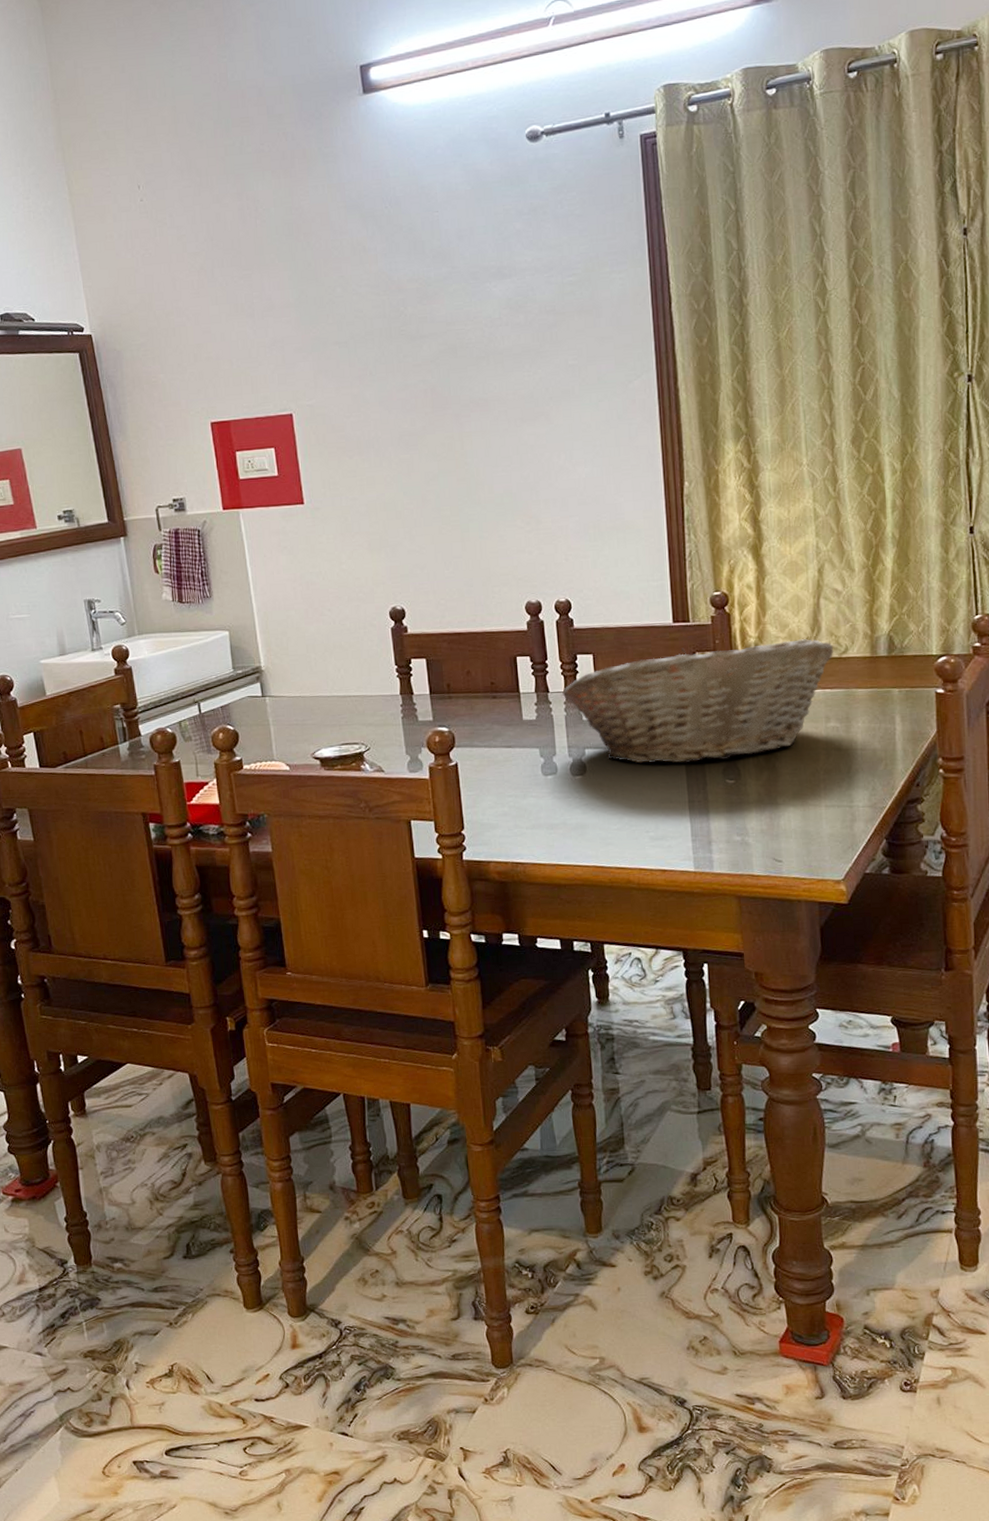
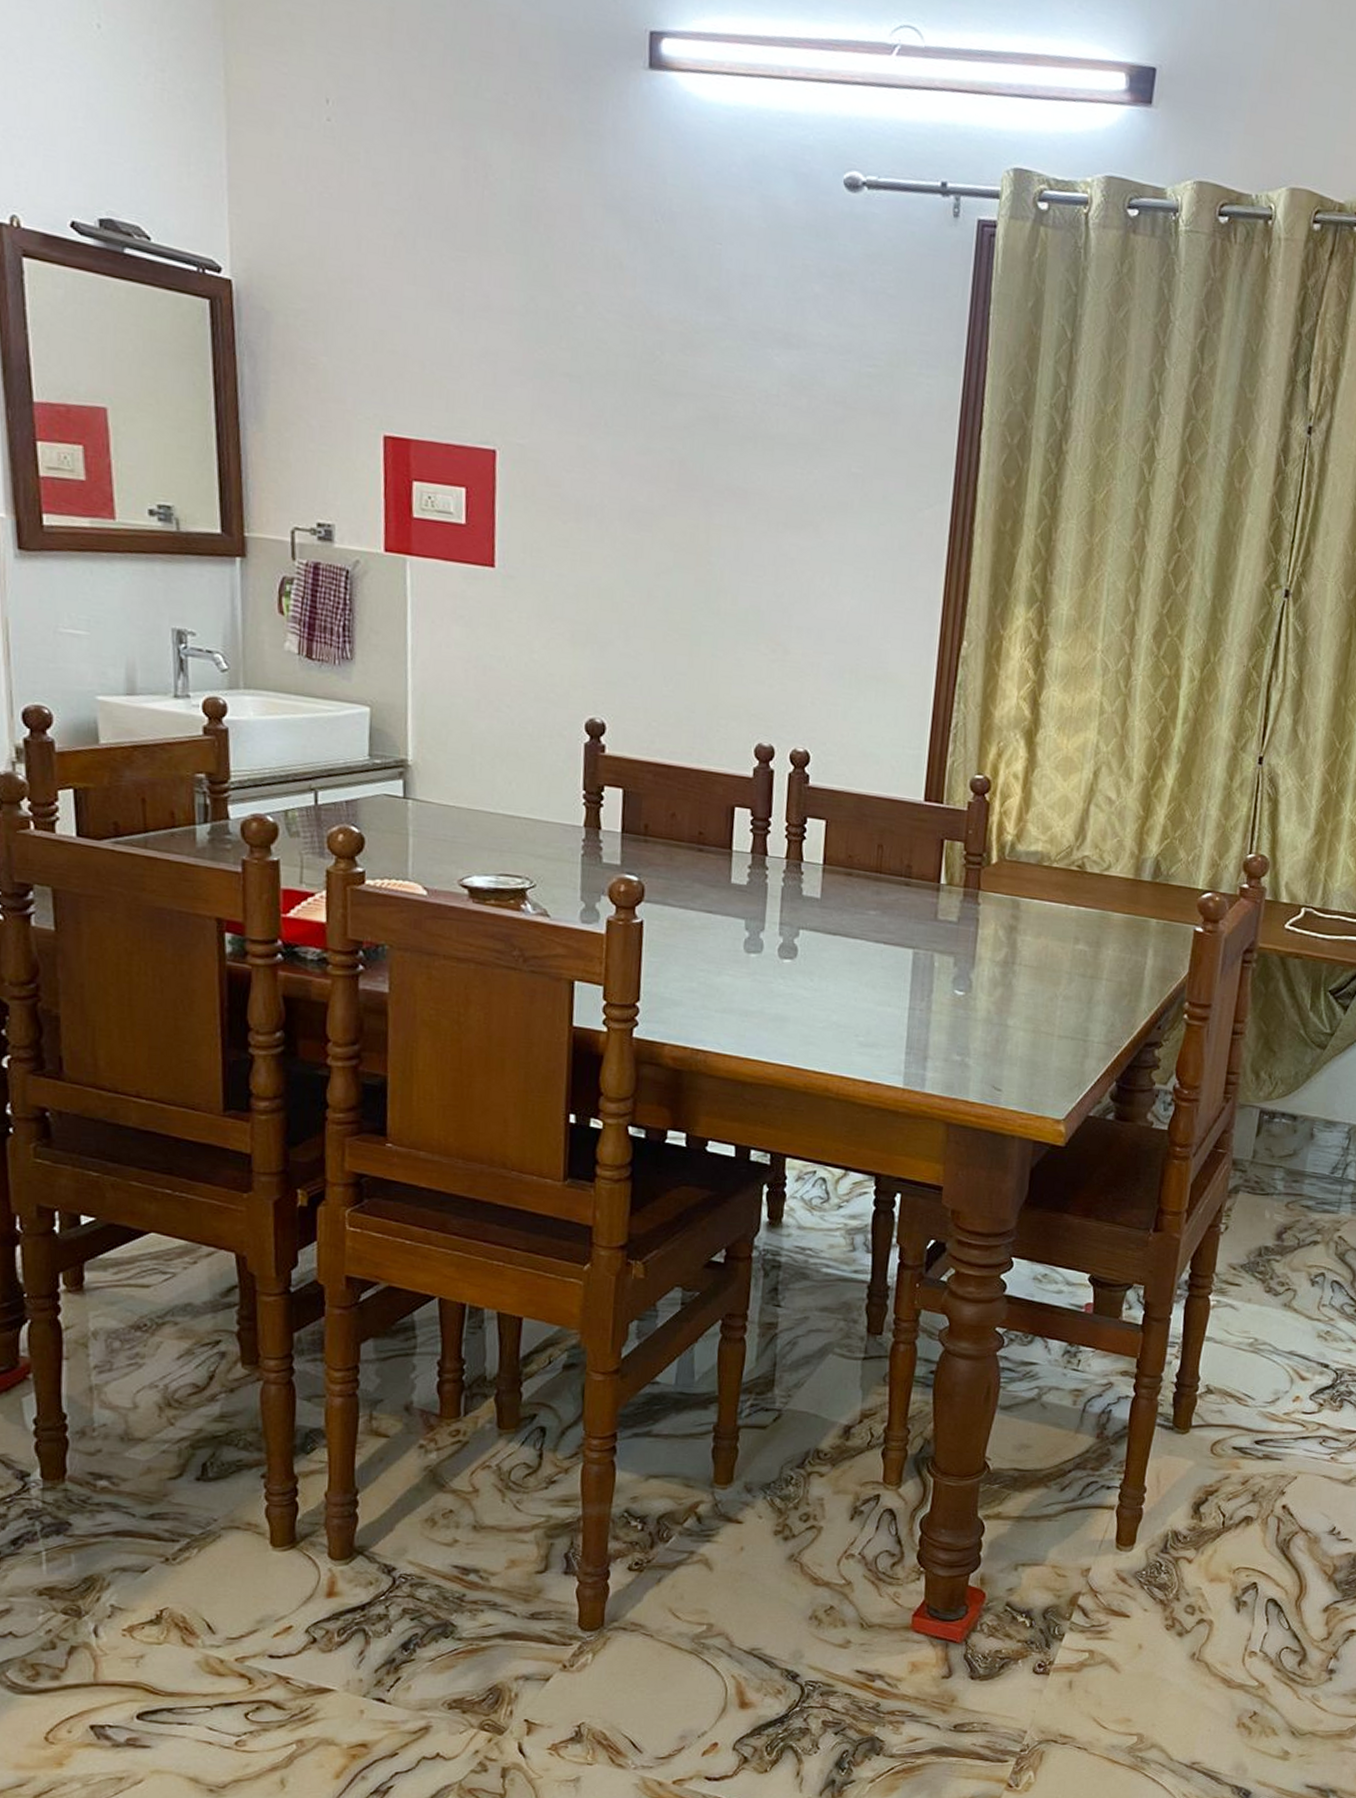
fruit basket: present [562,639,834,764] -> none [783,832,1097,968]

